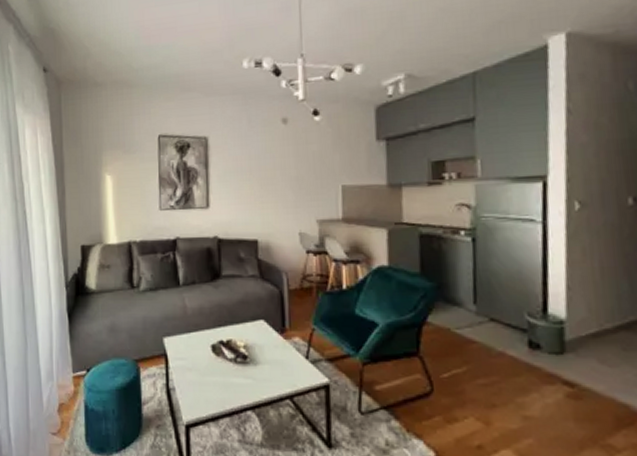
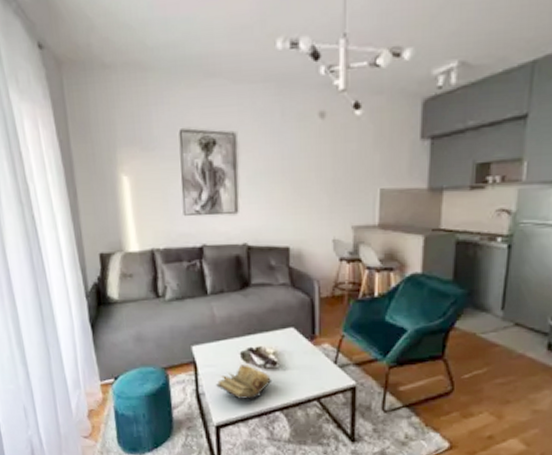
book: none [187,358,243,398] -> present [216,365,273,401]

